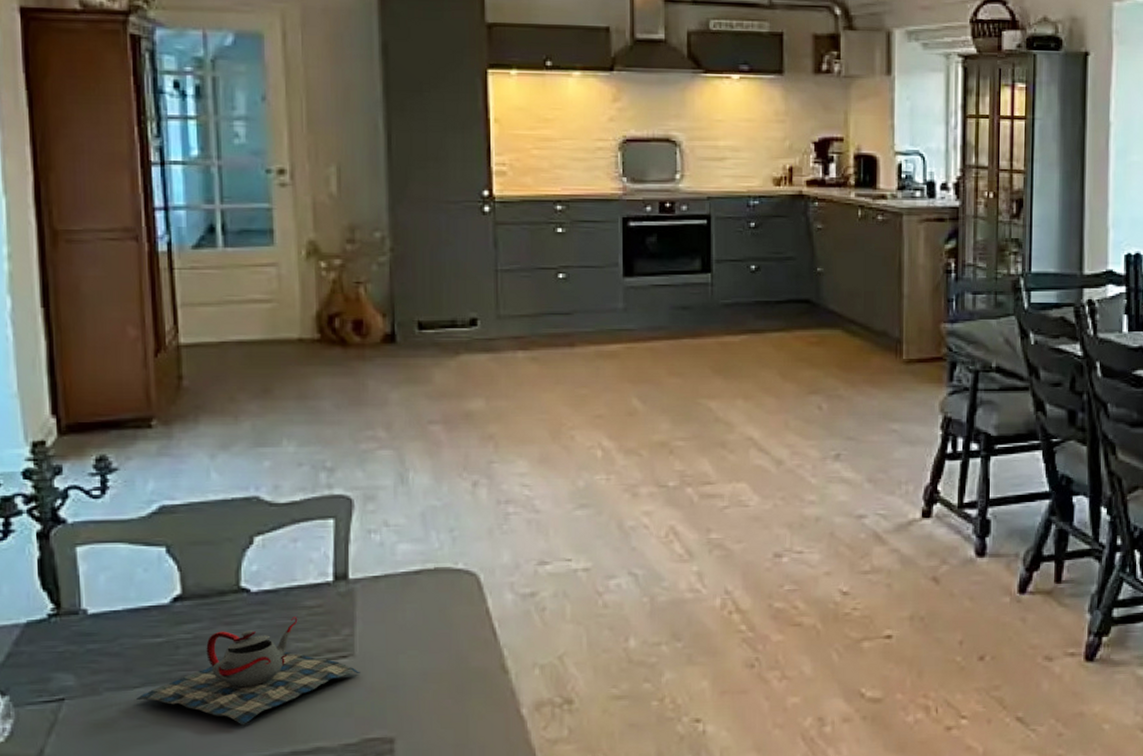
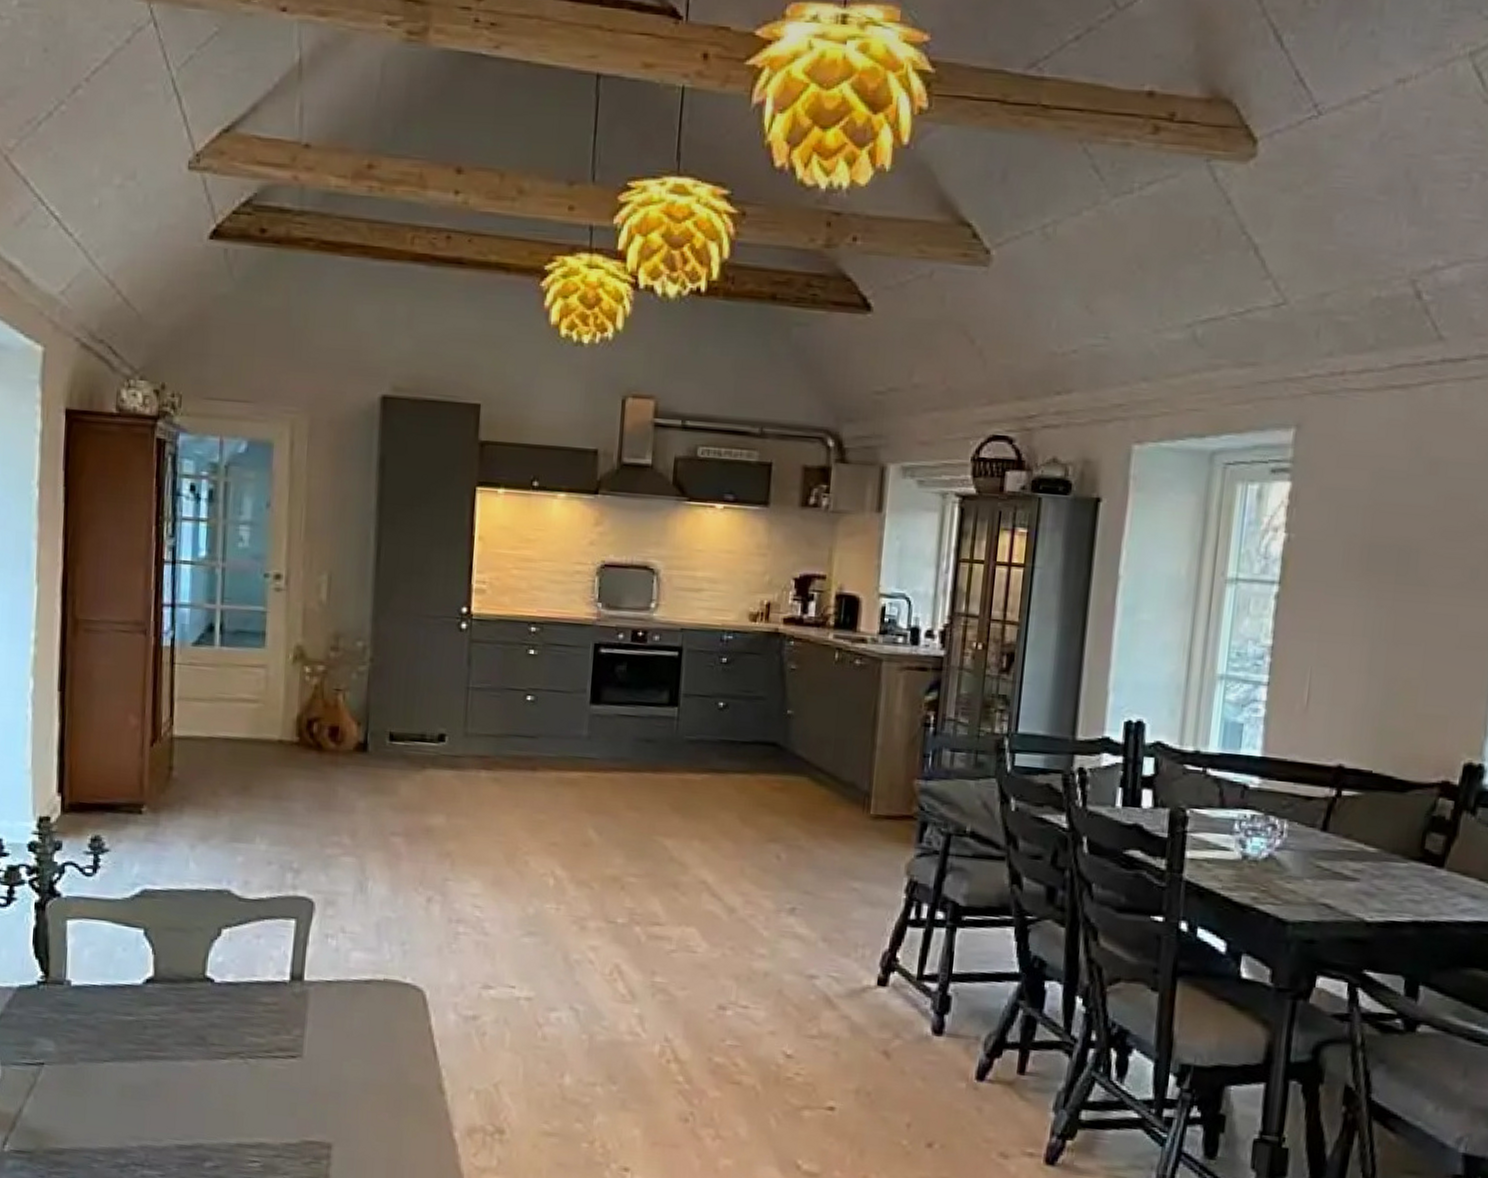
teapot: present [136,617,360,726] -> none [105,1011,307,1111]

